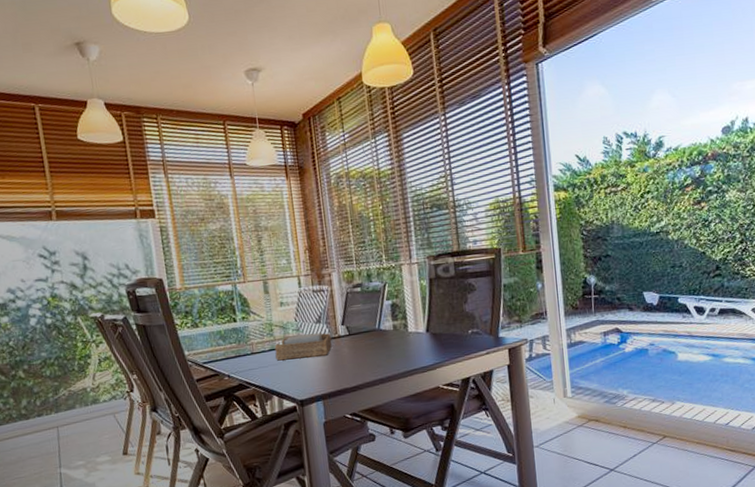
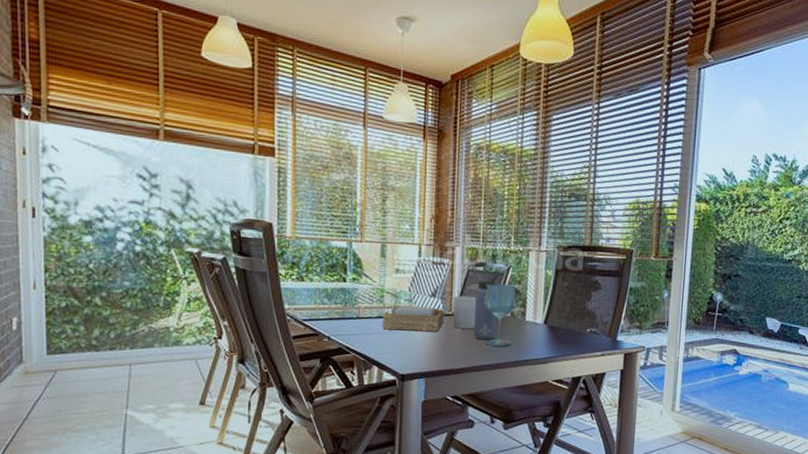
candle holder: none [336,316,361,350] -> present [452,295,477,330]
water bottle: none [357,290,383,357] -> present [473,273,500,340]
wine glass: none [365,300,399,361] -> present [483,284,517,346]

